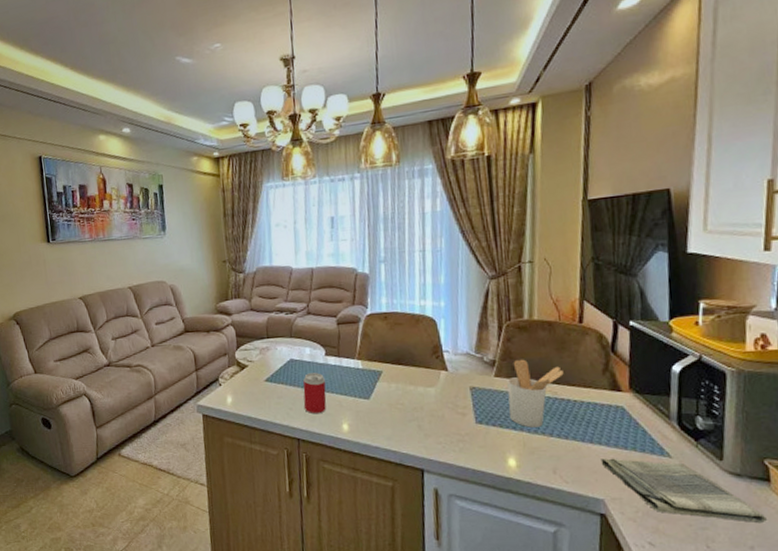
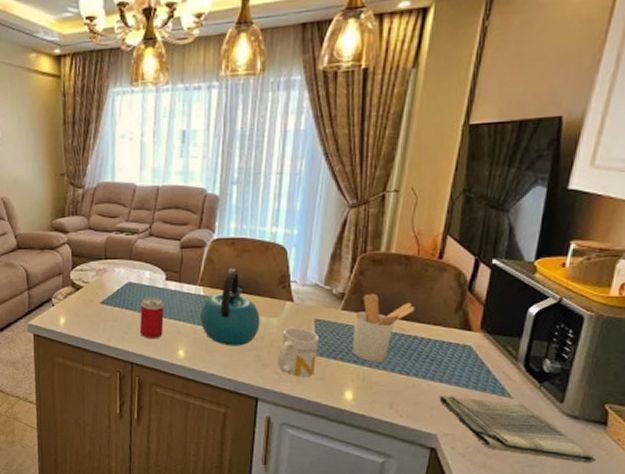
kettle: none [360,341,419,418] -> present [200,268,260,346]
mug: none [438,395,477,446] -> present [278,327,320,377]

